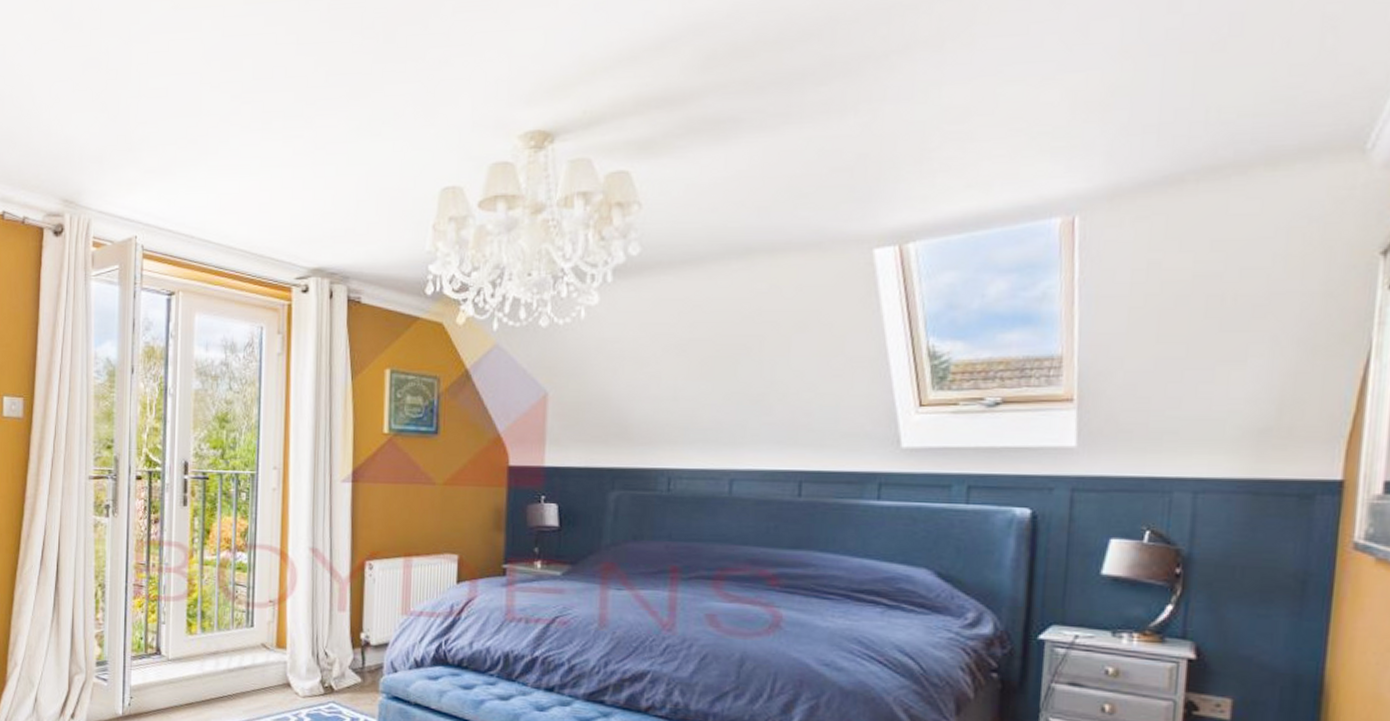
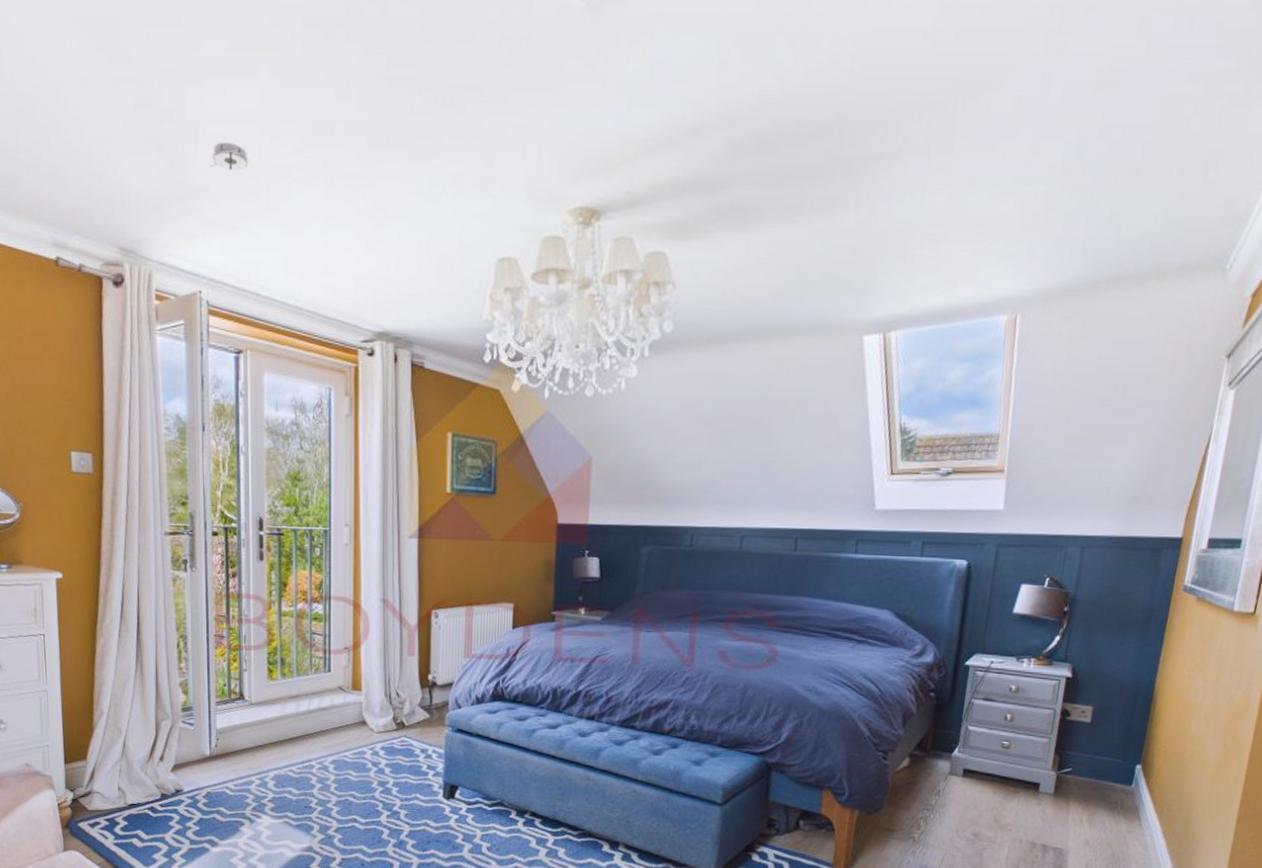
smoke detector: none [151,94,190,120] -> present [210,142,250,170]

